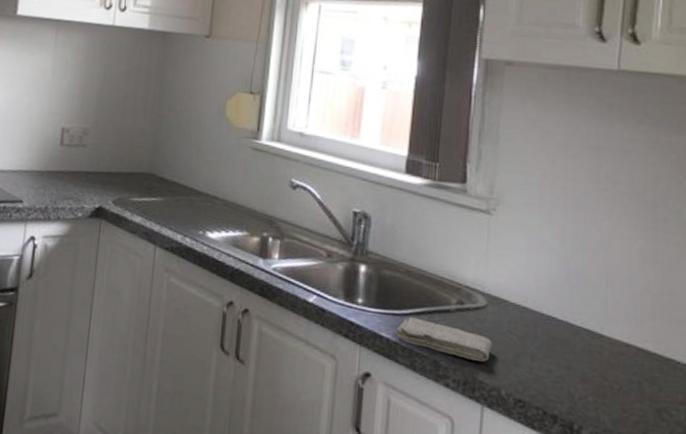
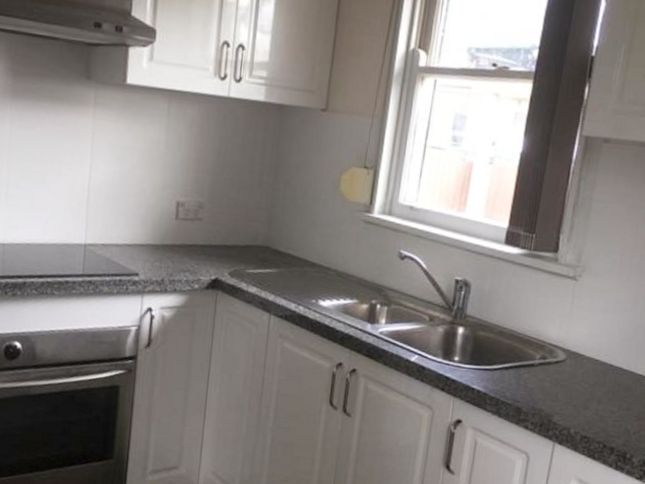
washcloth: present [396,317,492,362] -> none [486,371,567,407]

